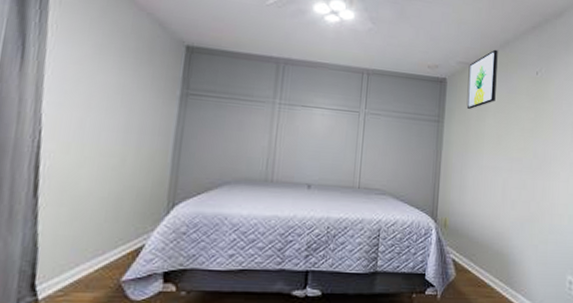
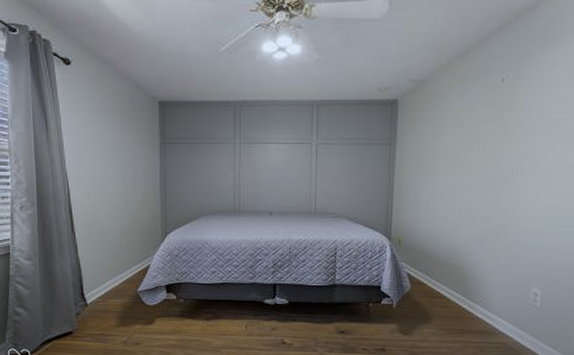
wall art: present [466,49,498,109] -> none [420,60,456,128]

